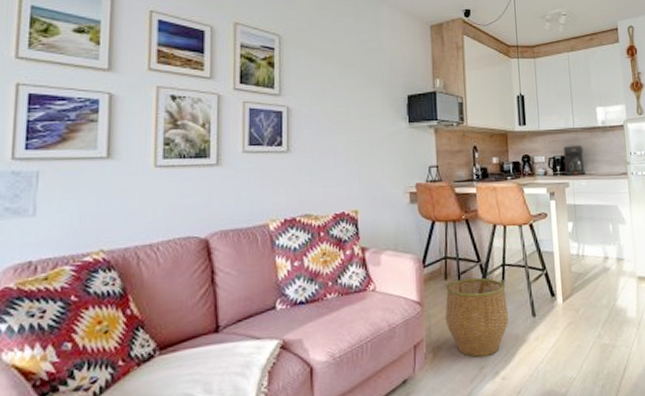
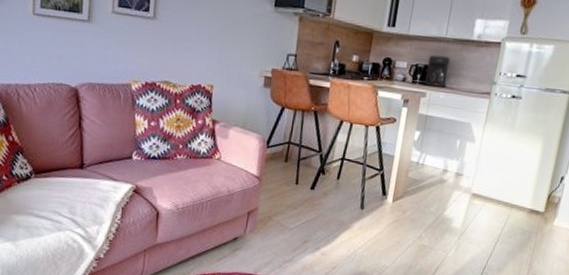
basket: present [445,277,509,358] -> none [279,164,341,233]

